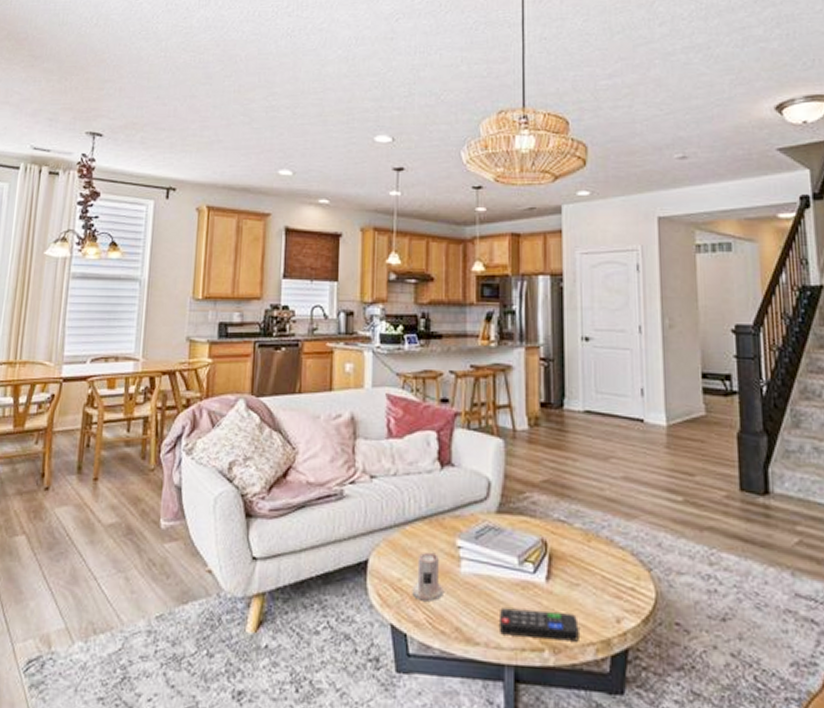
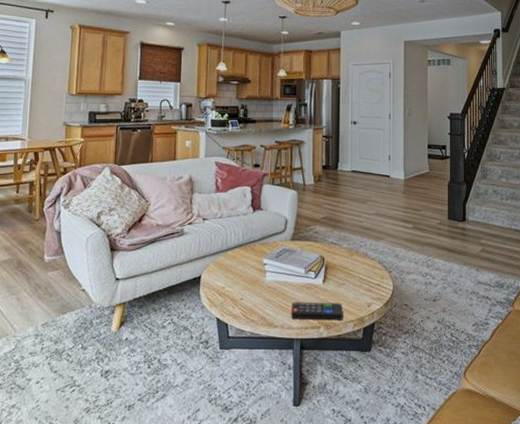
candle: present [412,552,443,602] -> none [232,268,254,301]

